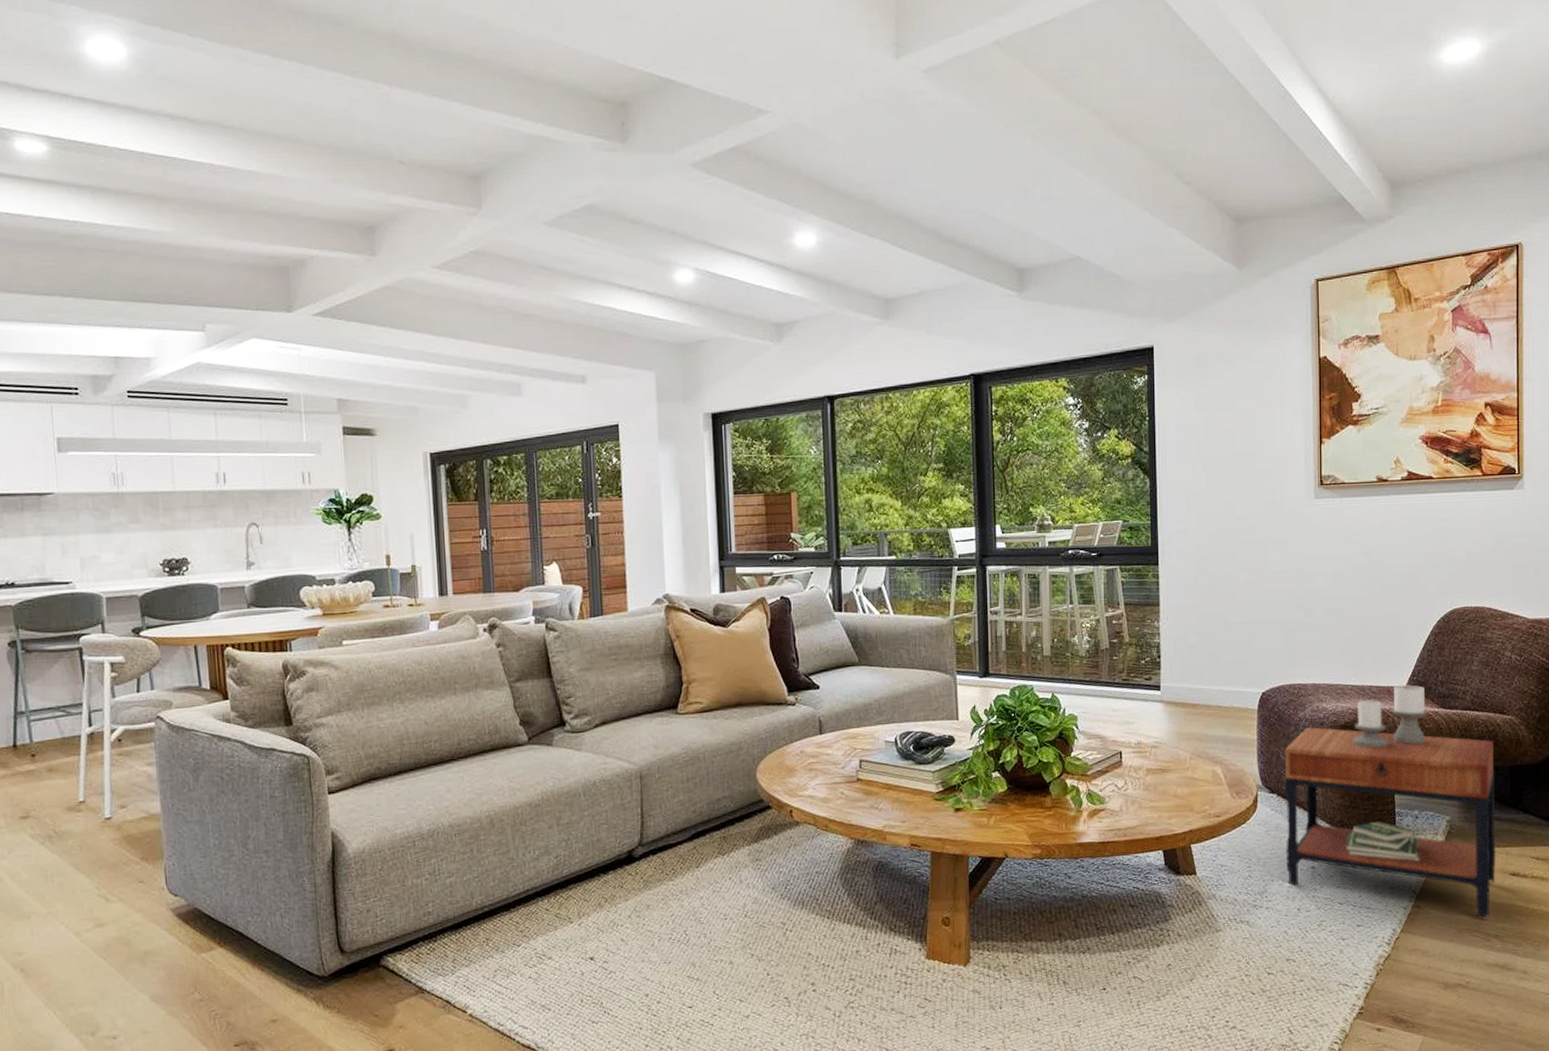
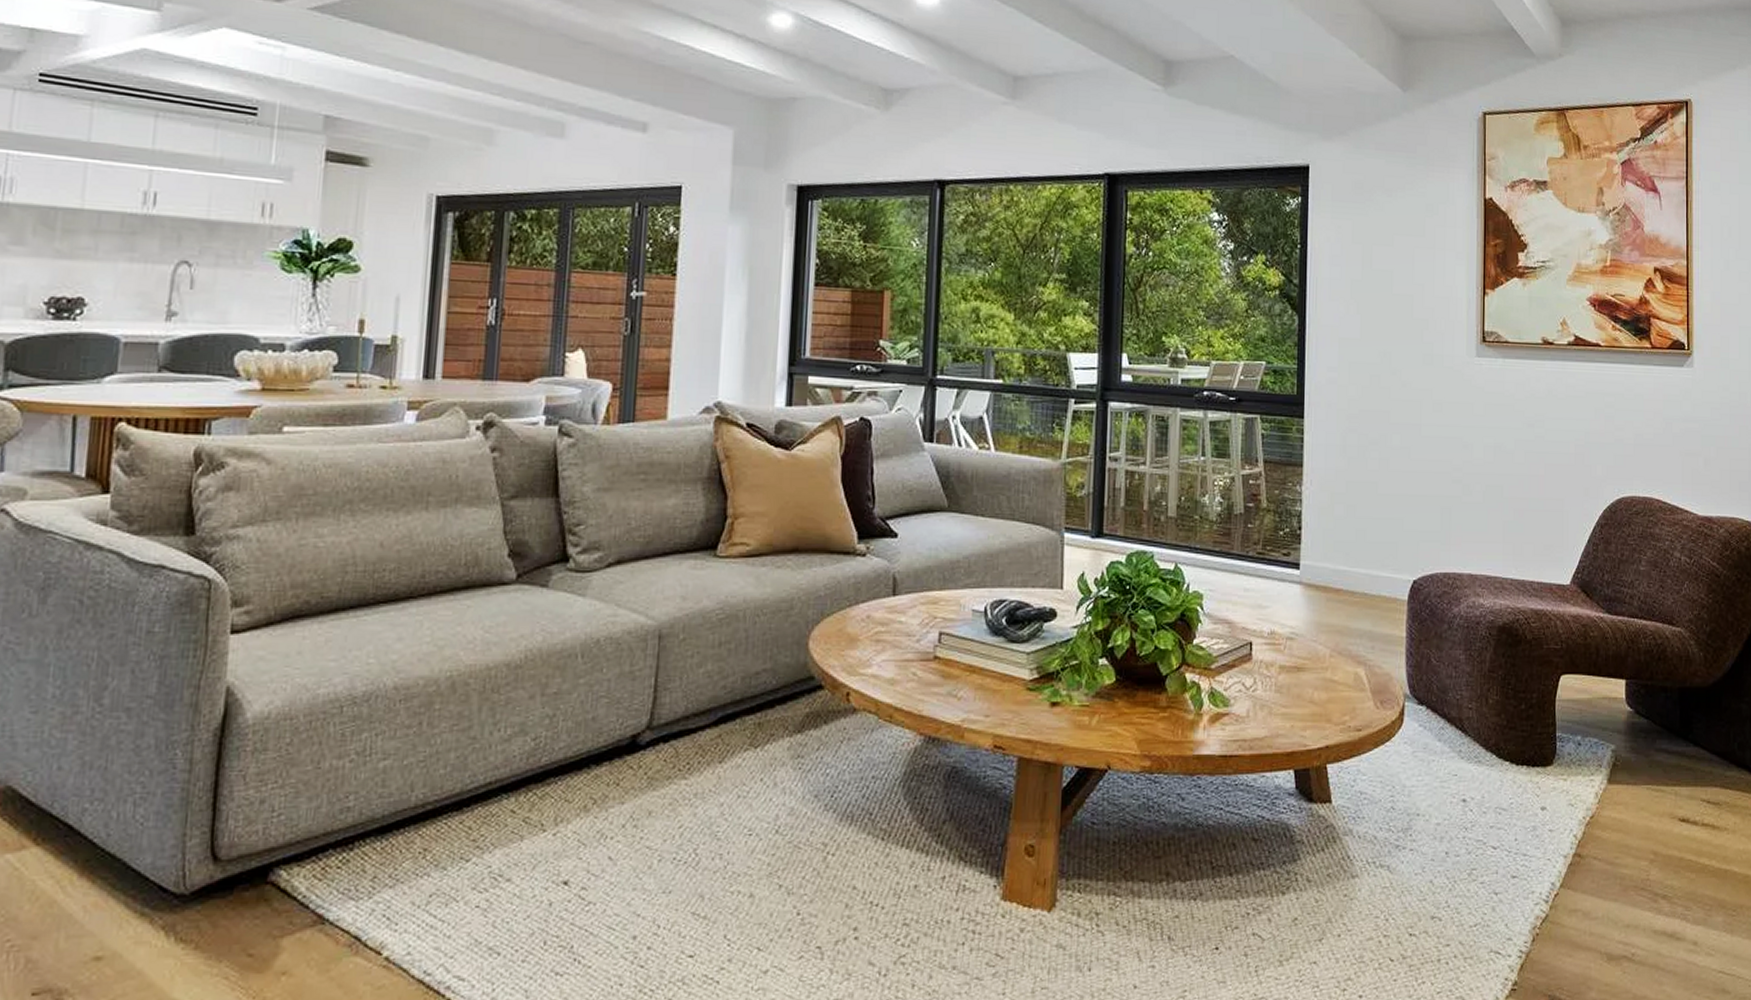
side table: present [1284,684,1497,918] -> none [1433,581,1665,873]

